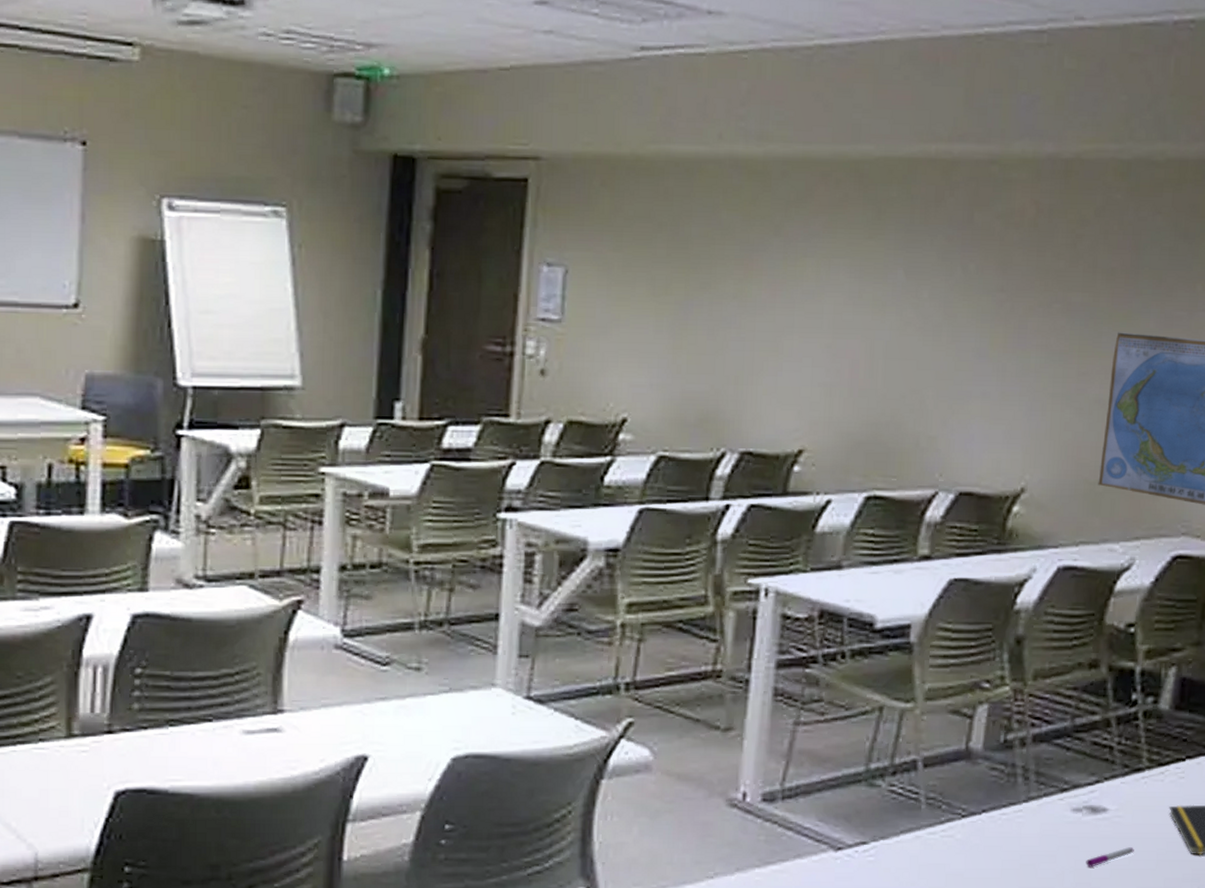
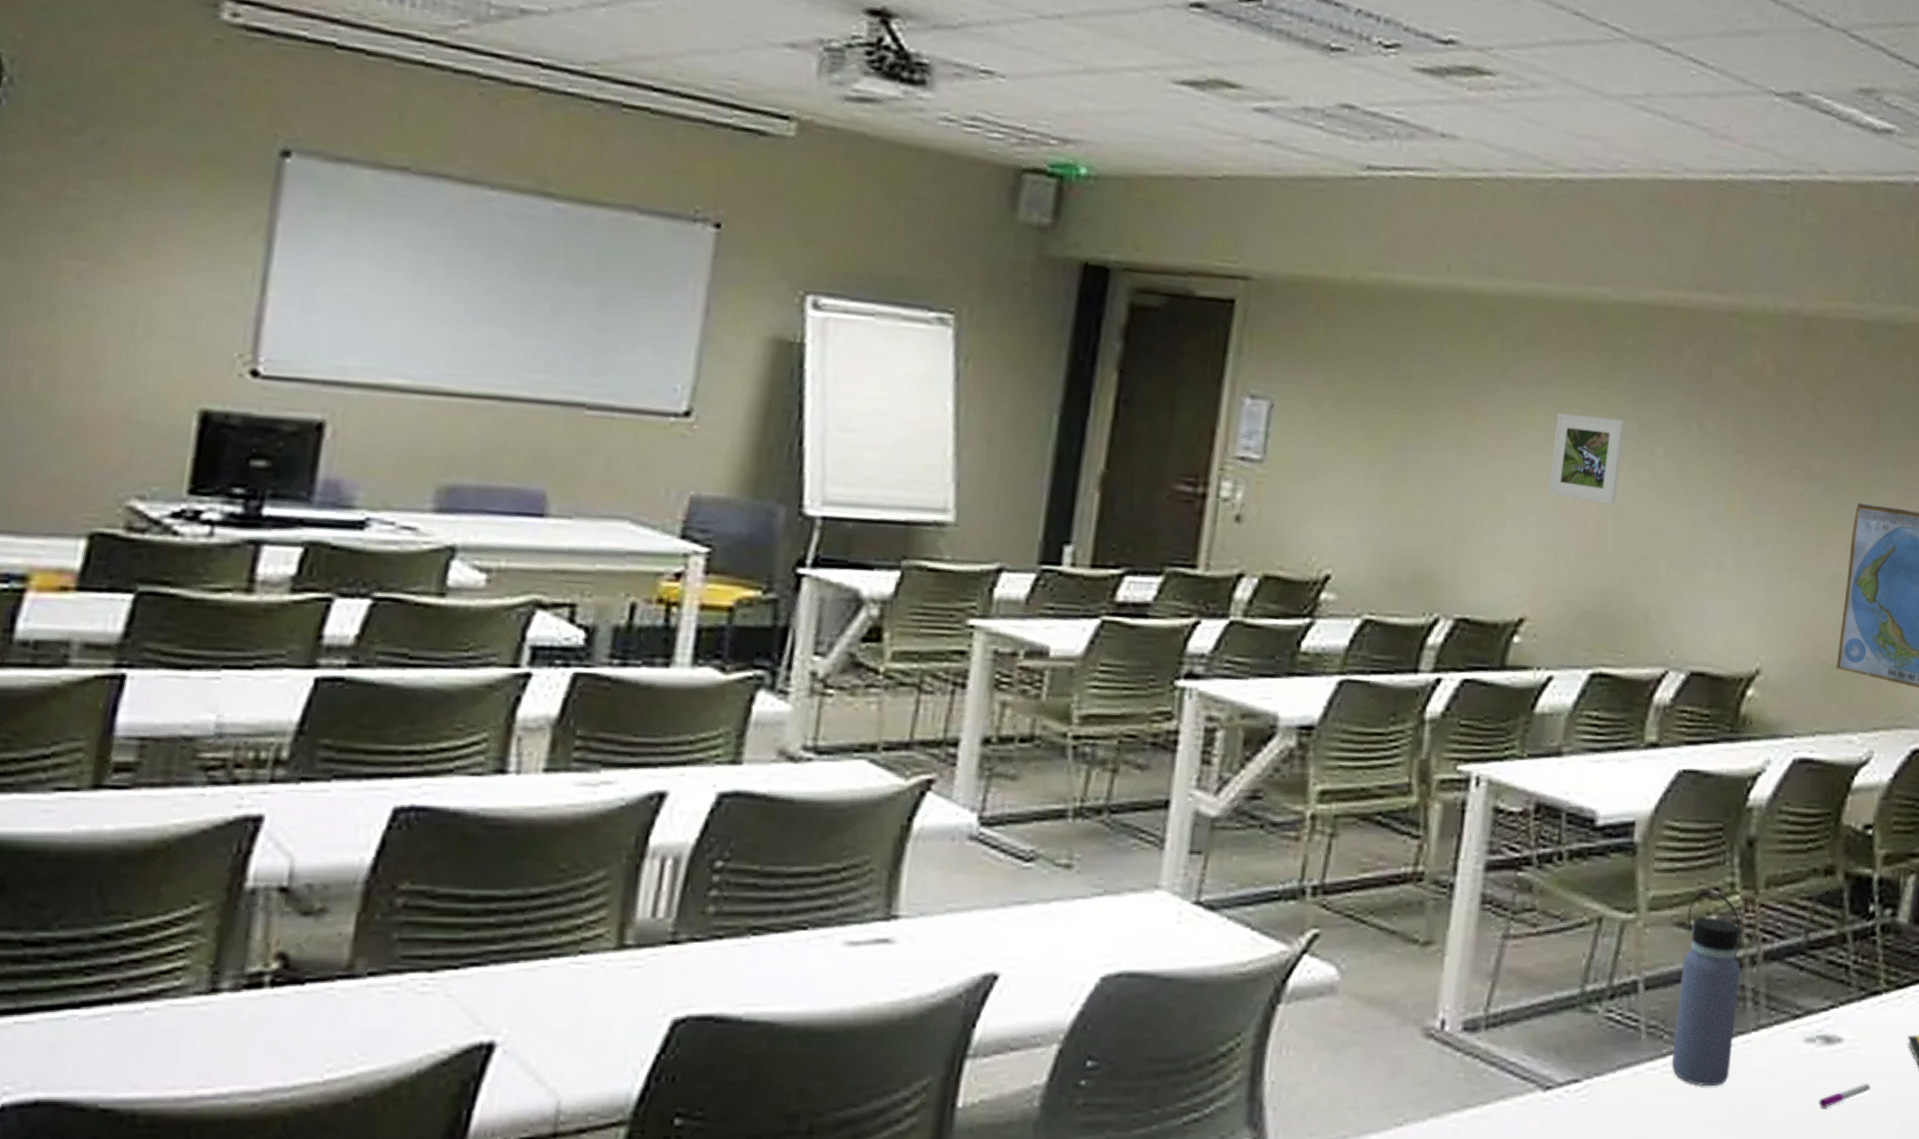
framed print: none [820,263,891,345] -> present [1547,412,1624,505]
water bottle: none [949,683,1011,849] -> present [1671,891,1741,1087]

